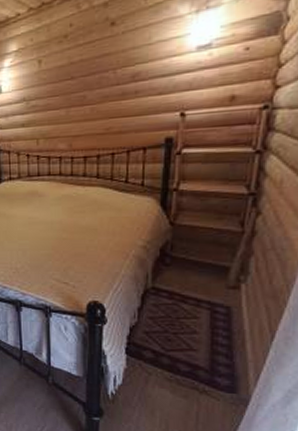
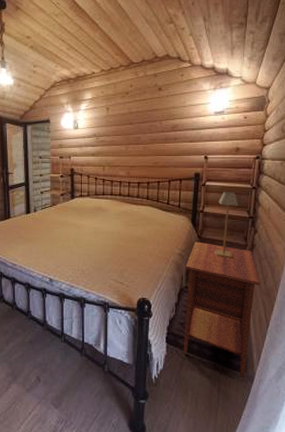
nightstand: none [149,230,263,402] -> present [183,241,260,379]
table lamp: none [194,160,233,251] -> present [214,192,239,258]

